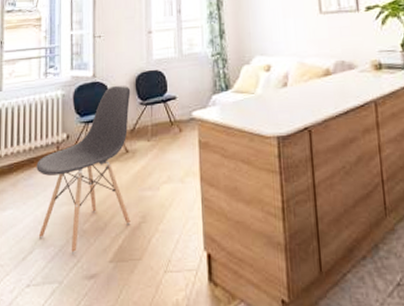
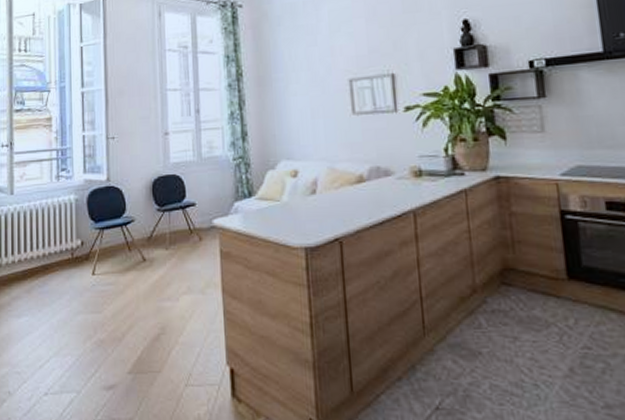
chair: present [36,85,131,254] -> none [51,190,149,363]

